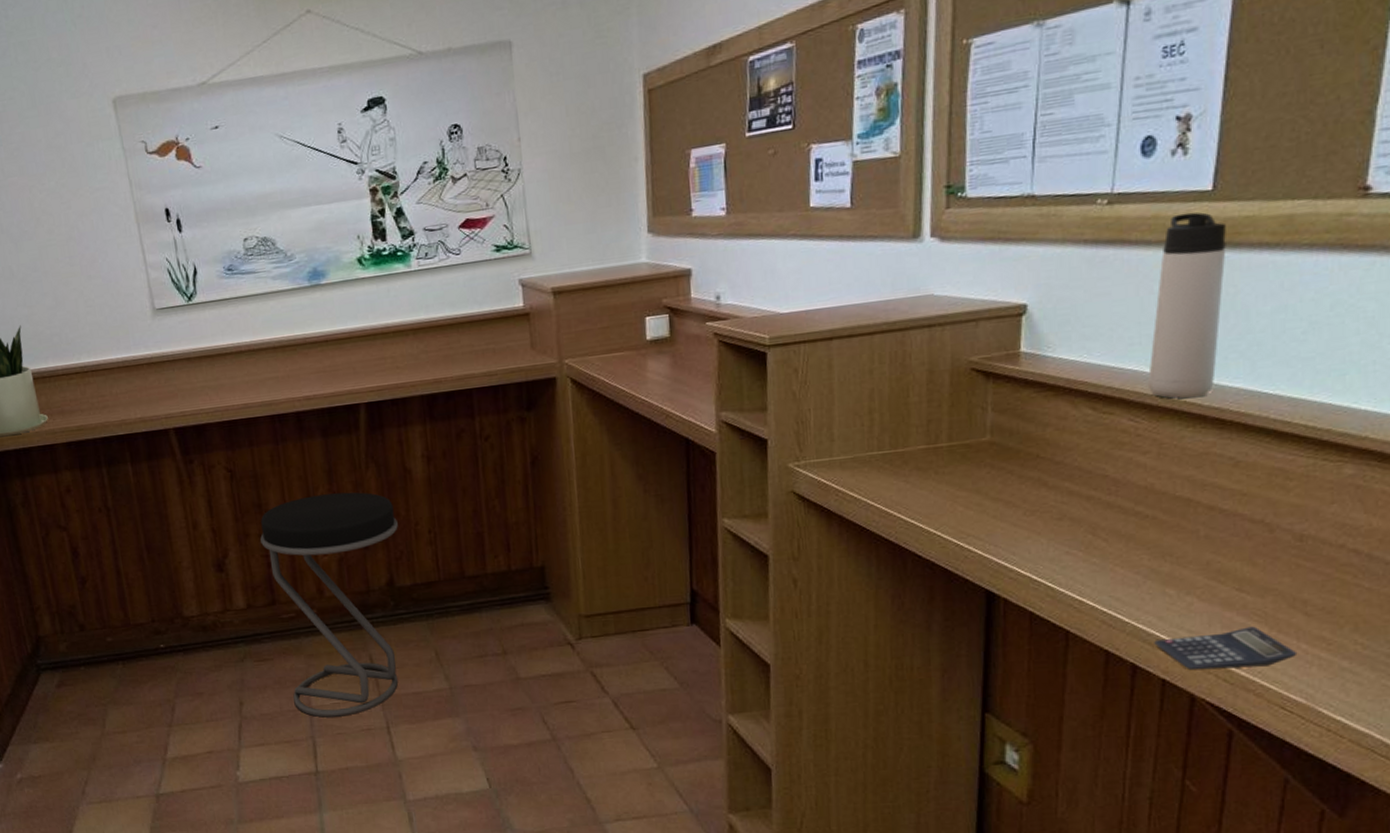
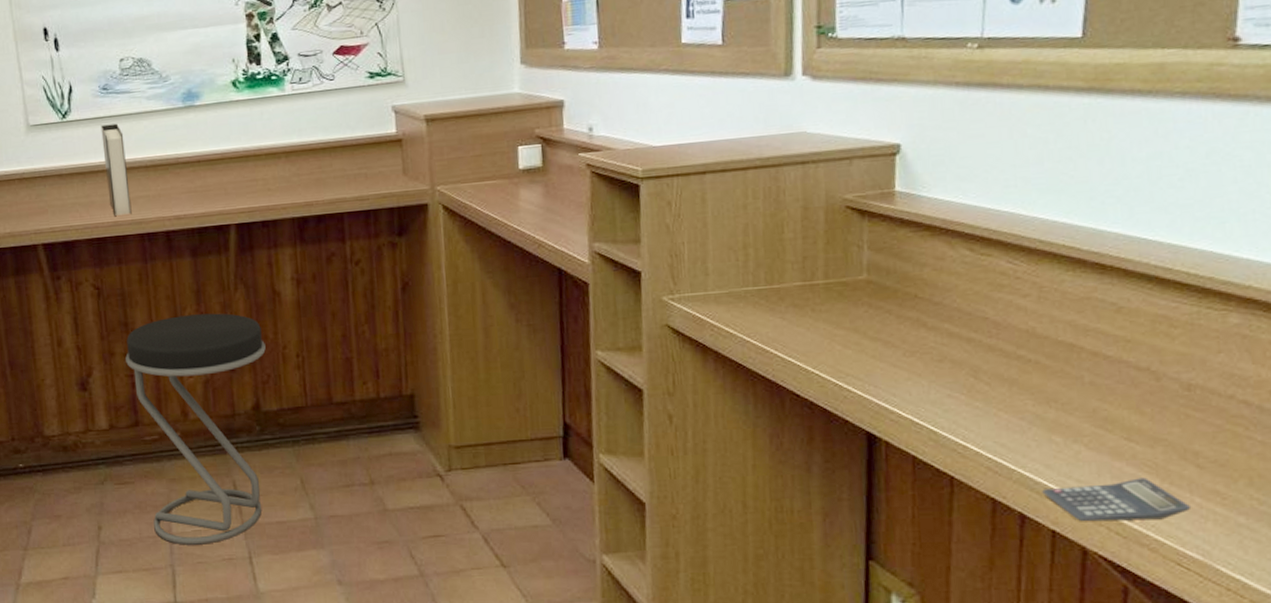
binder: none [227,305,262,399] -> present [101,123,132,217]
thermos bottle: present [1148,212,1226,399] -> none [1025,58,1099,242]

